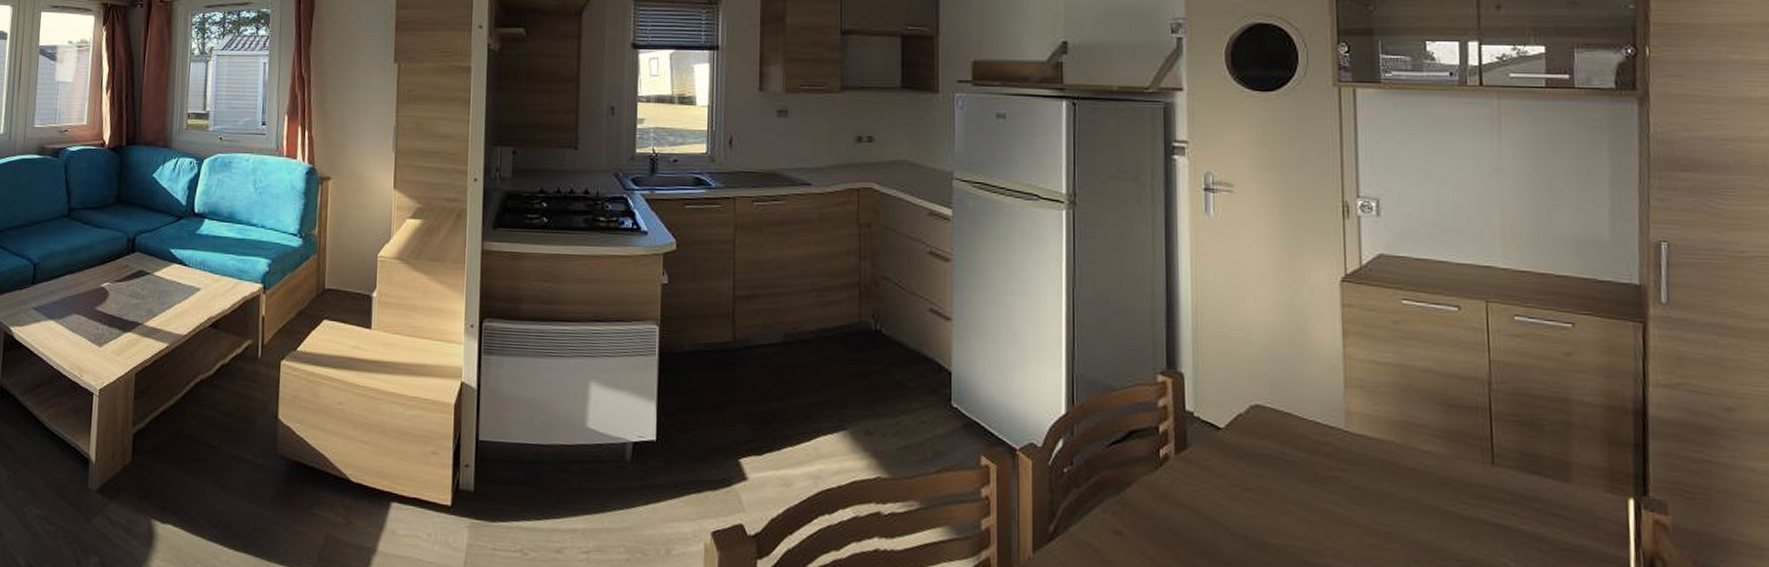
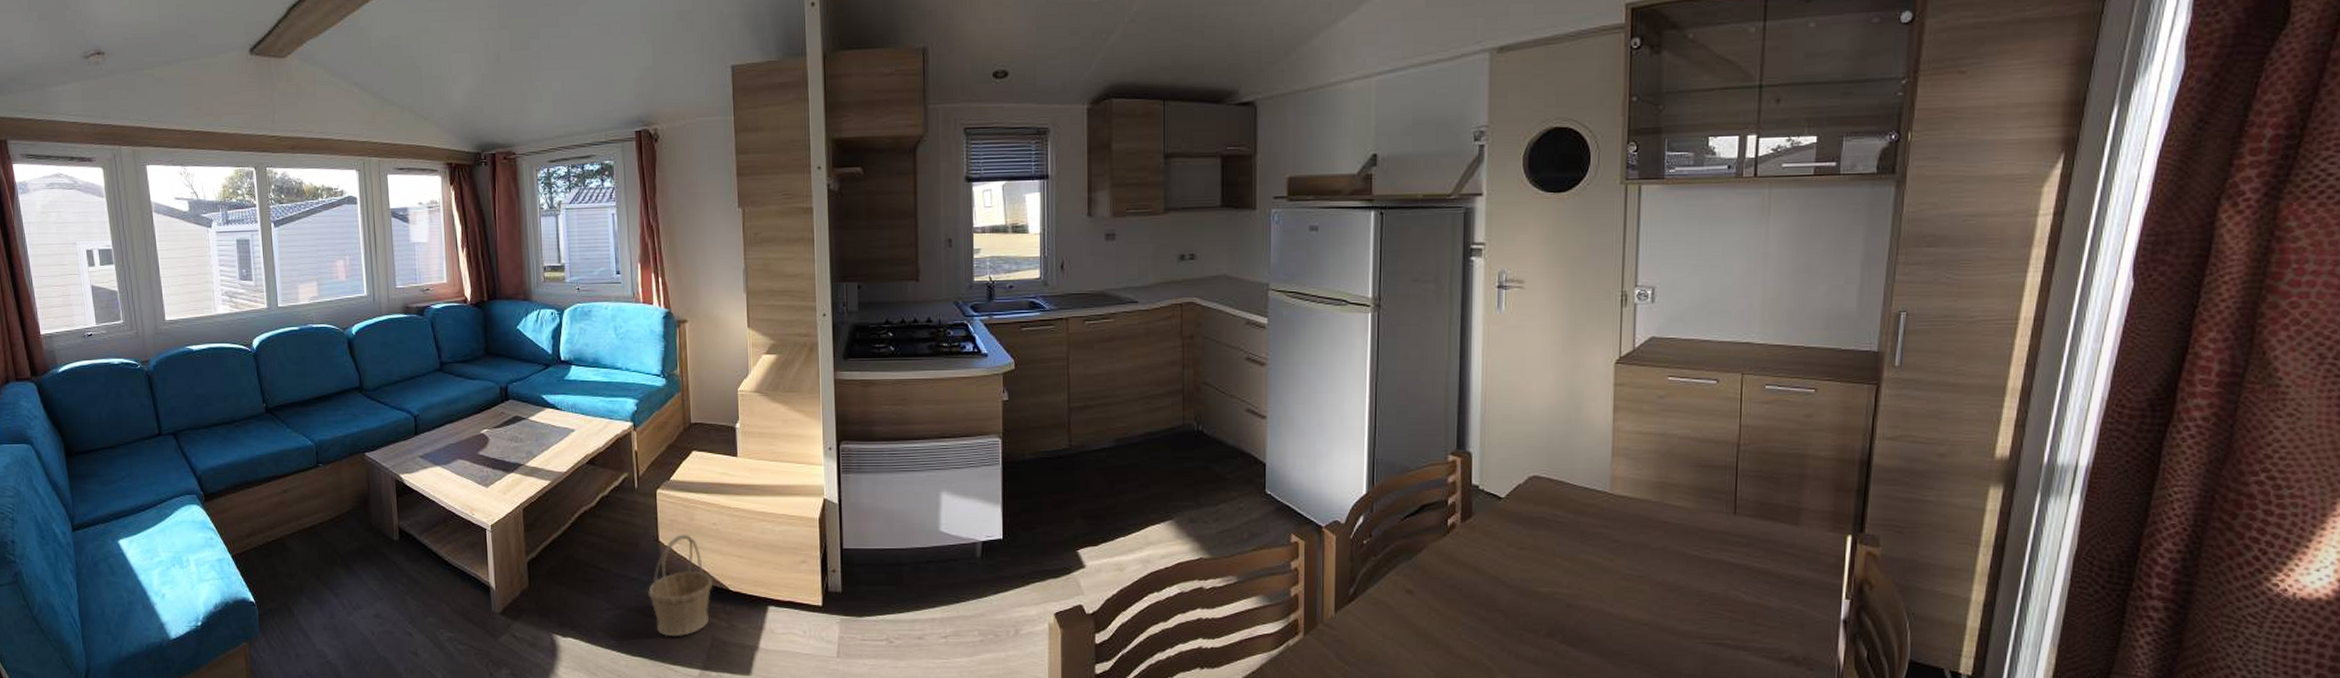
basket: none [260,412,333,531] -> present [648,534,713,637]

